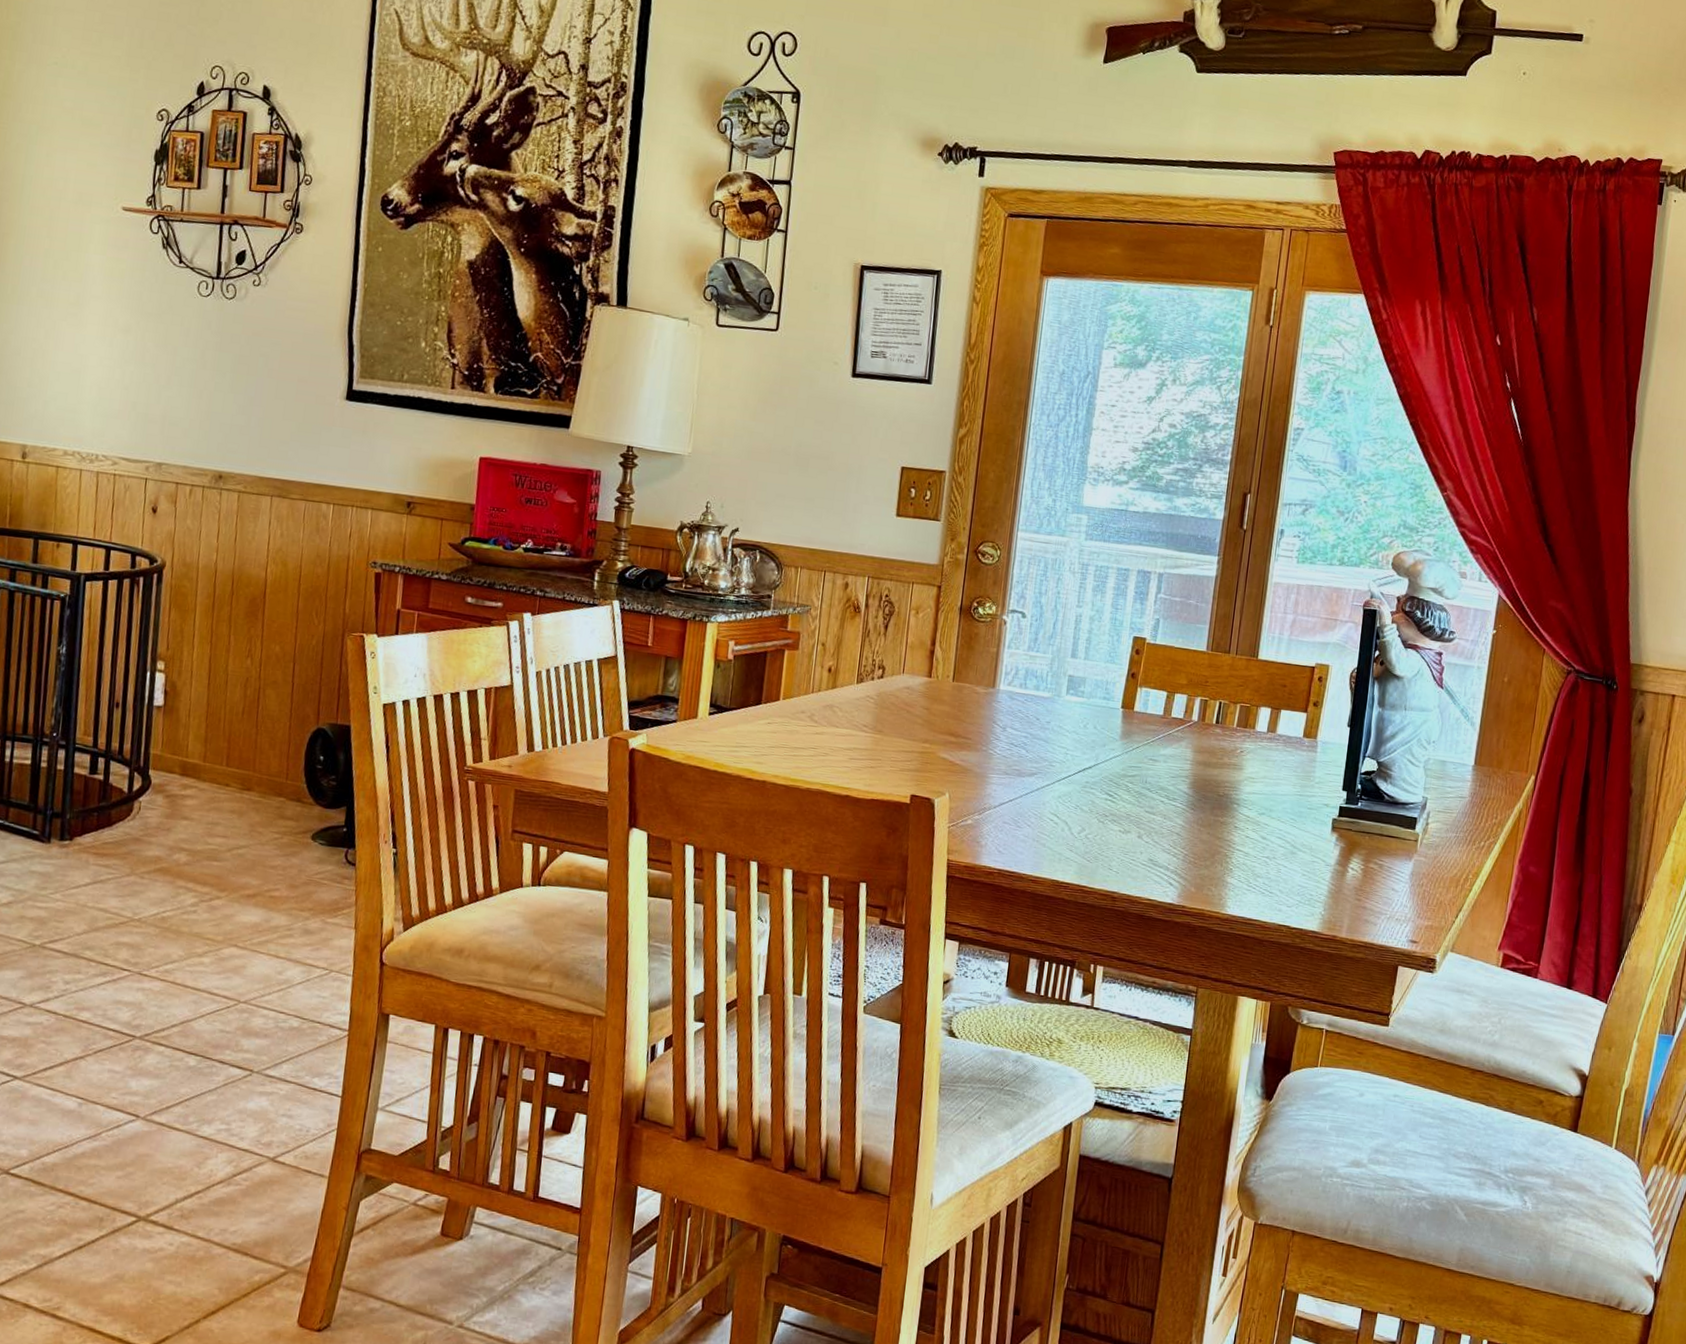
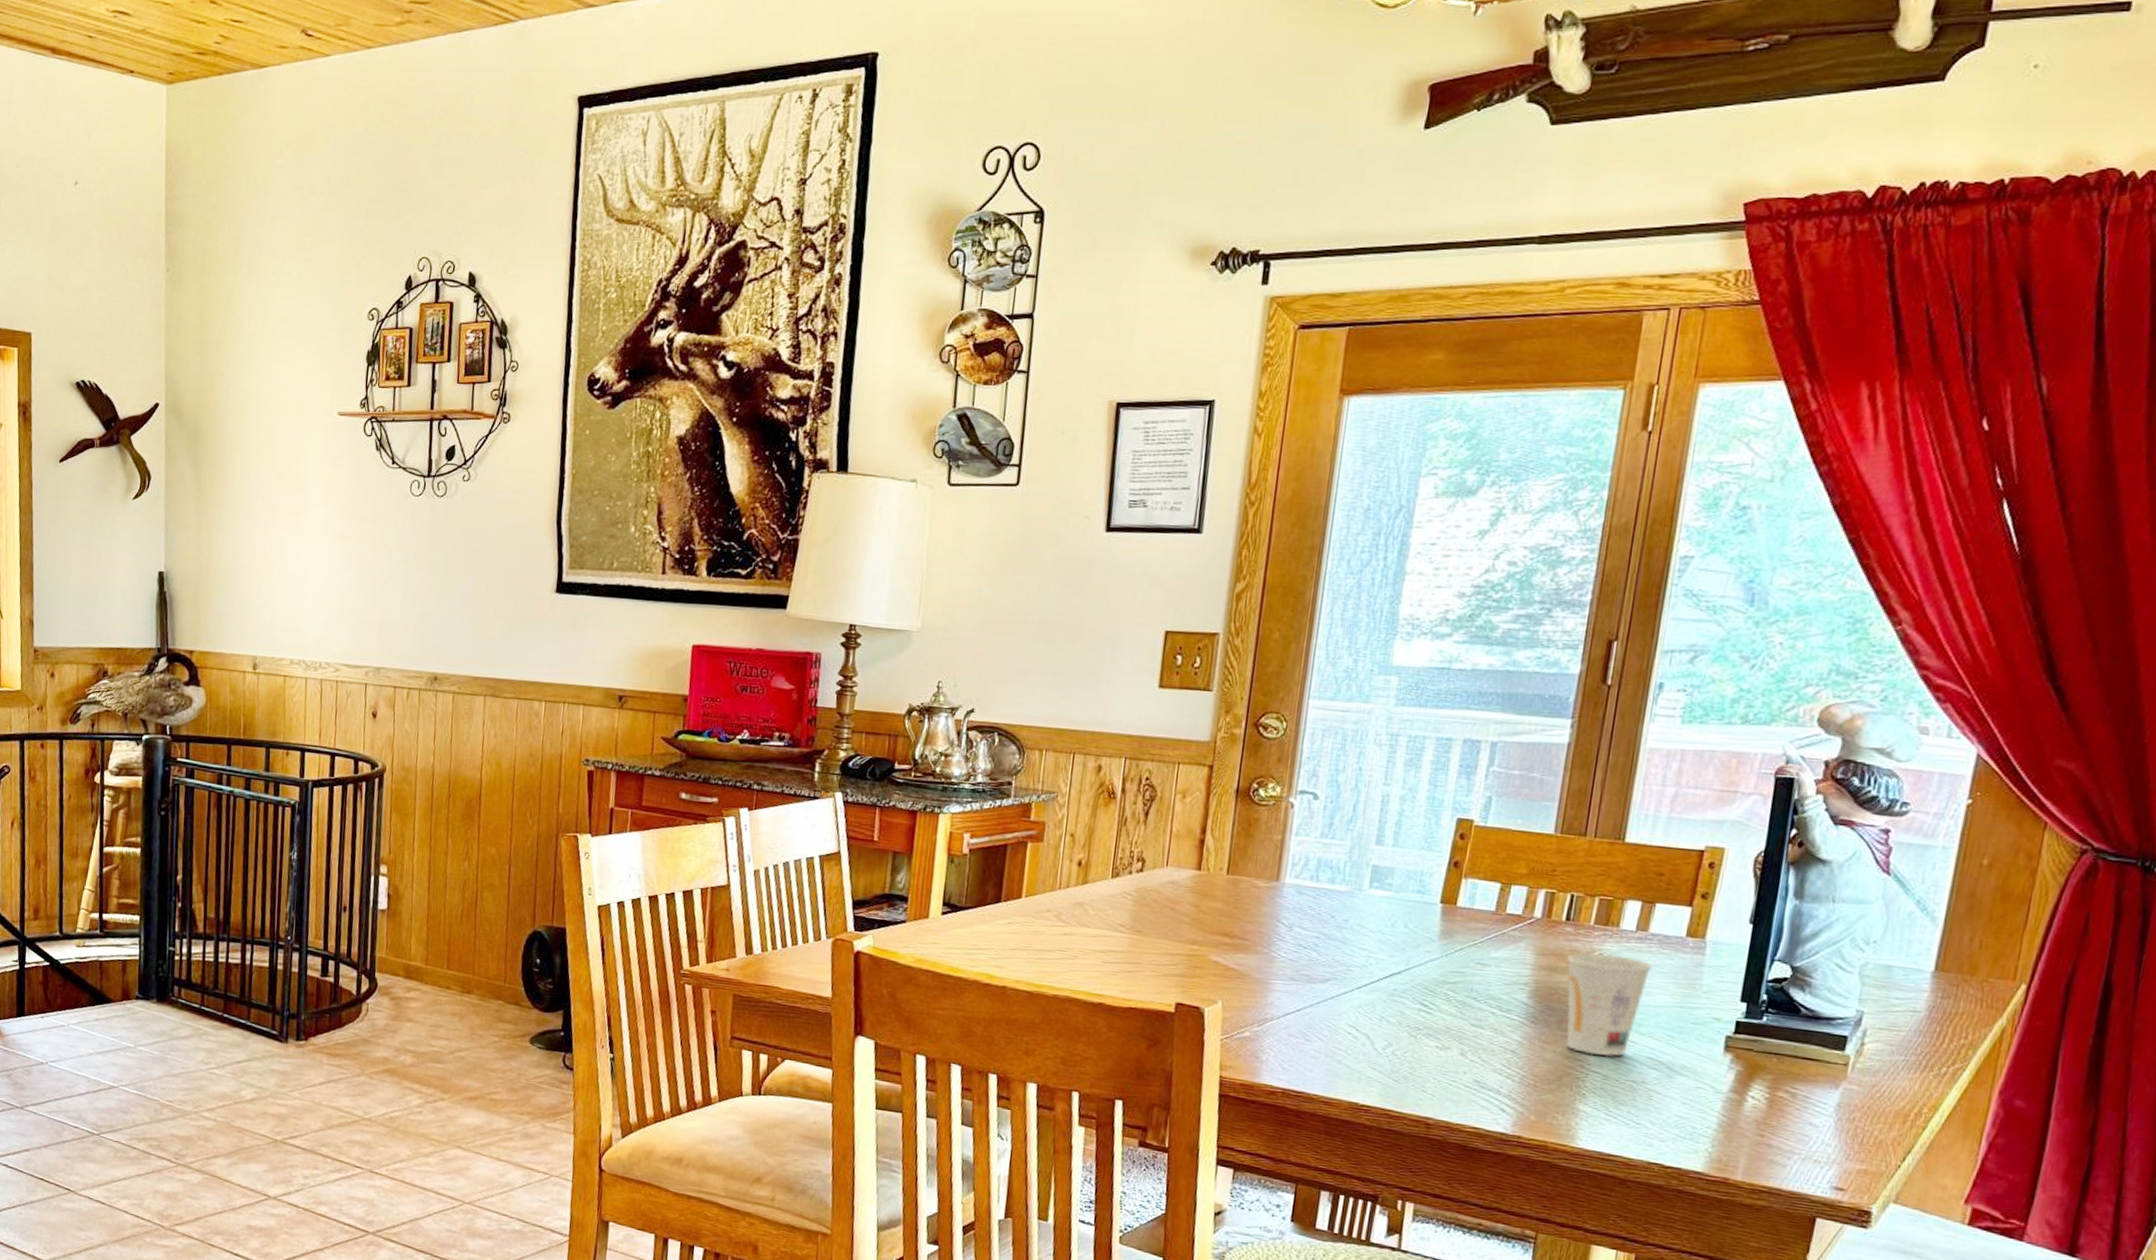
cup: none [1217,750,1280,838] -> present [1565,952,1653,1057]

